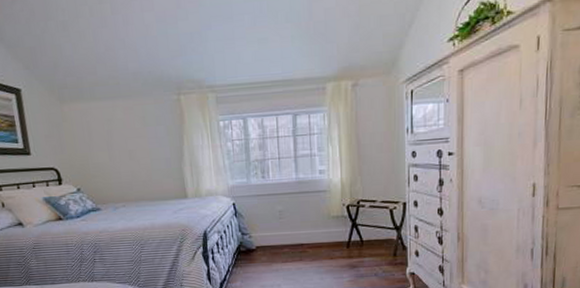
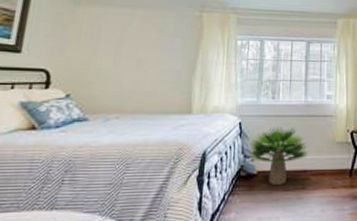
potted plant: none [244,204,304,258] -> present [247,126,309,185]

